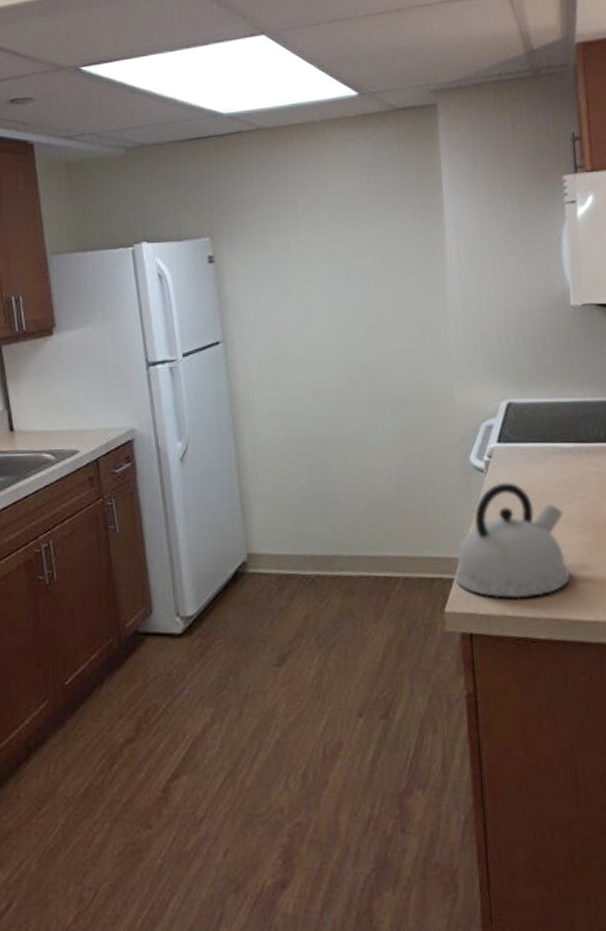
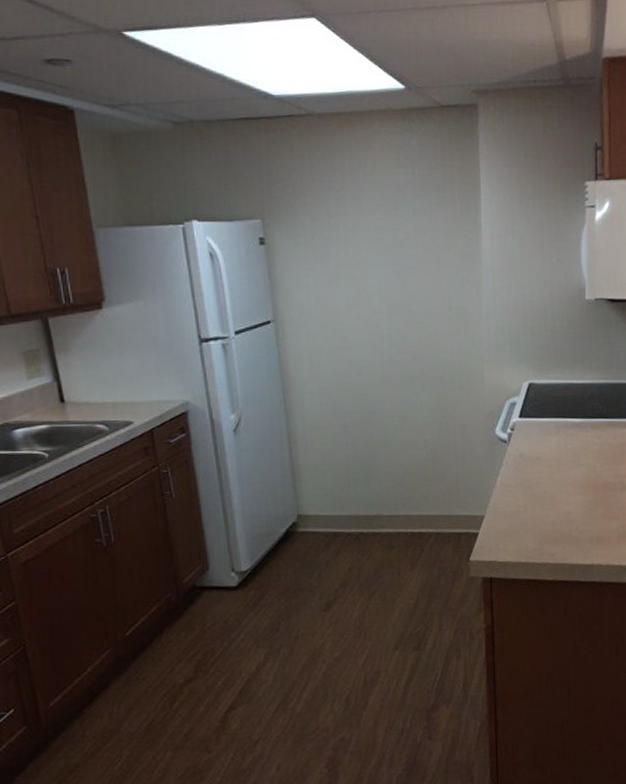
kettle: present [455,482,570,599] -> none [479,452,573,548]

